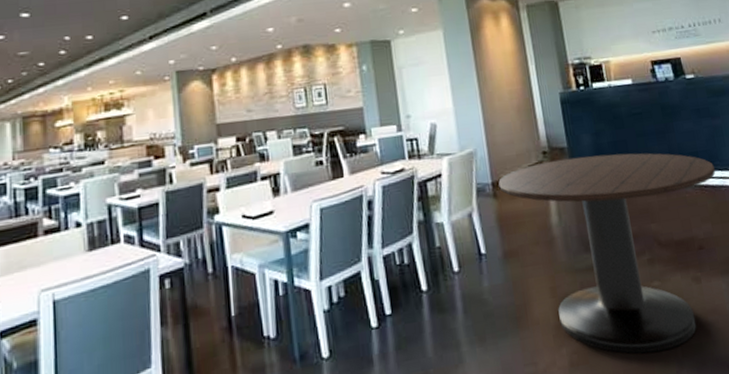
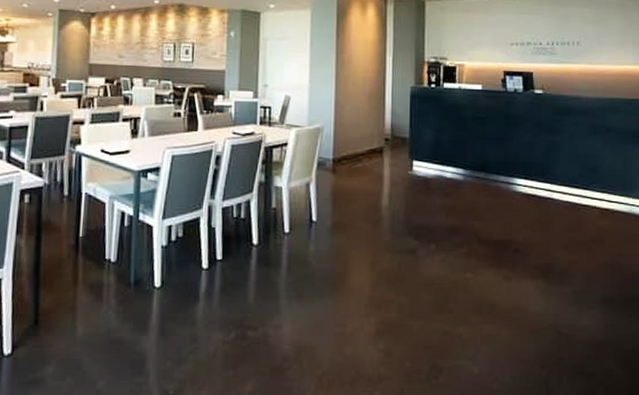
dining table: present [498,153,715,354] -> none [339,148,545,336]

